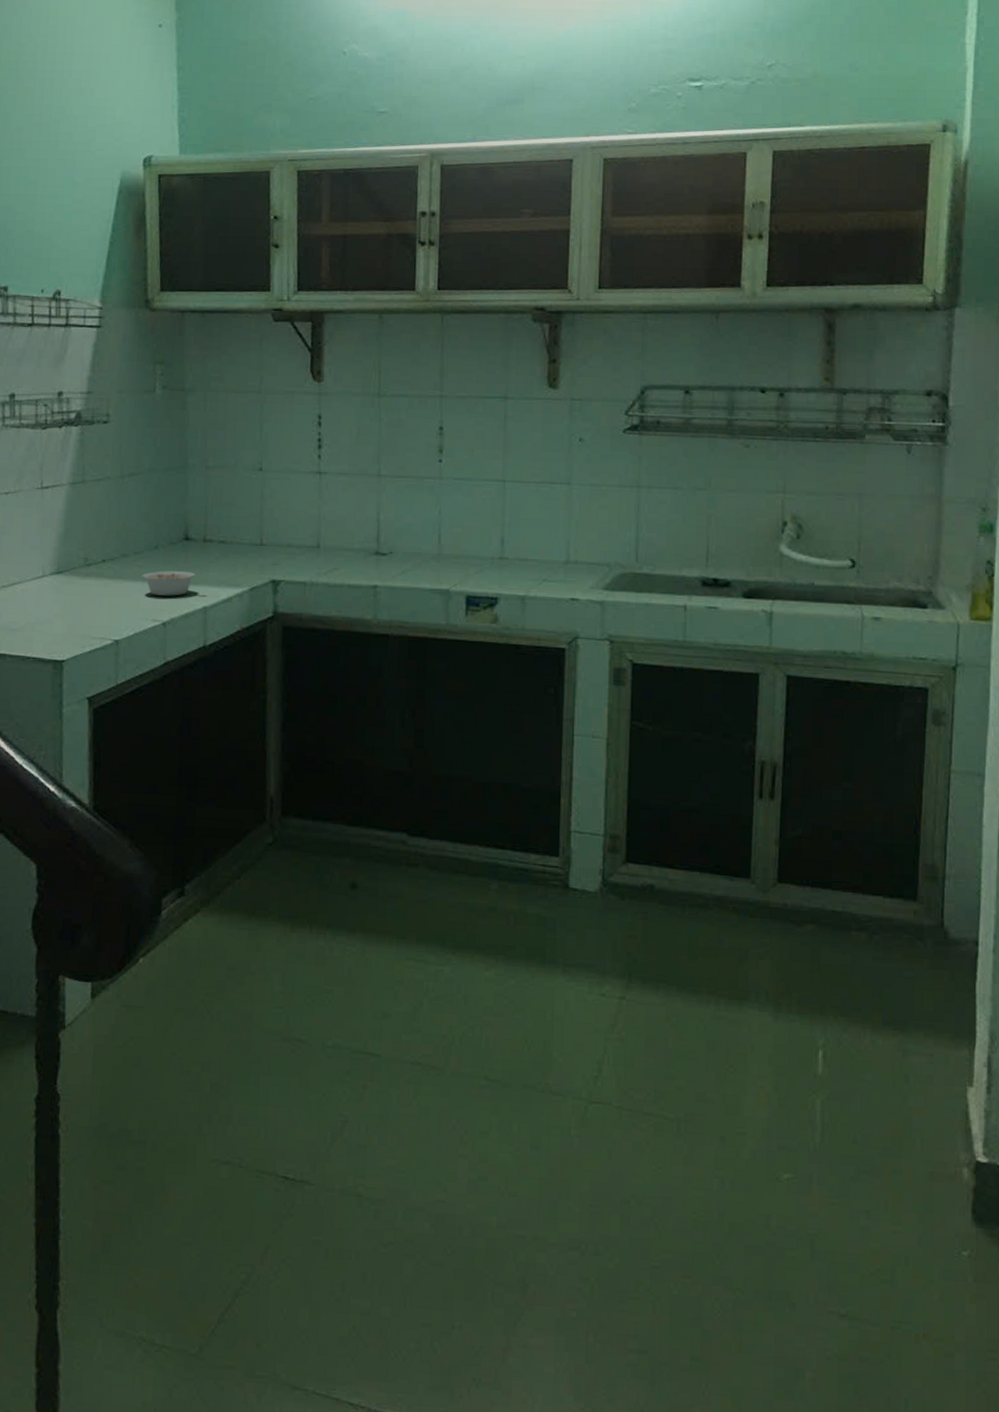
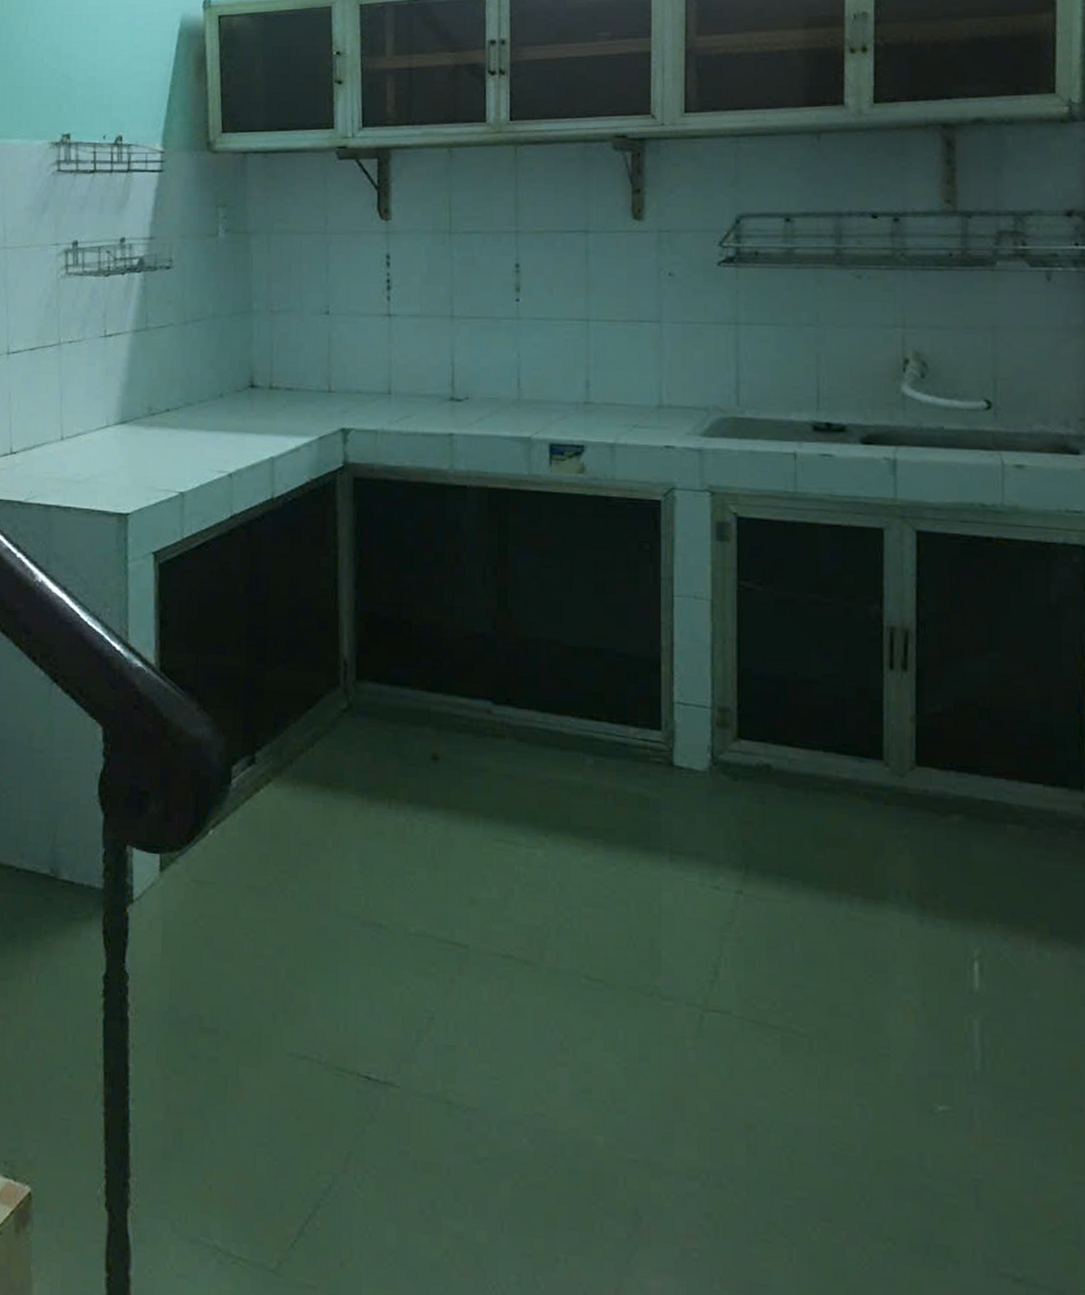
legume: present [142,571,203,596] -> none [207,420,269,446]

